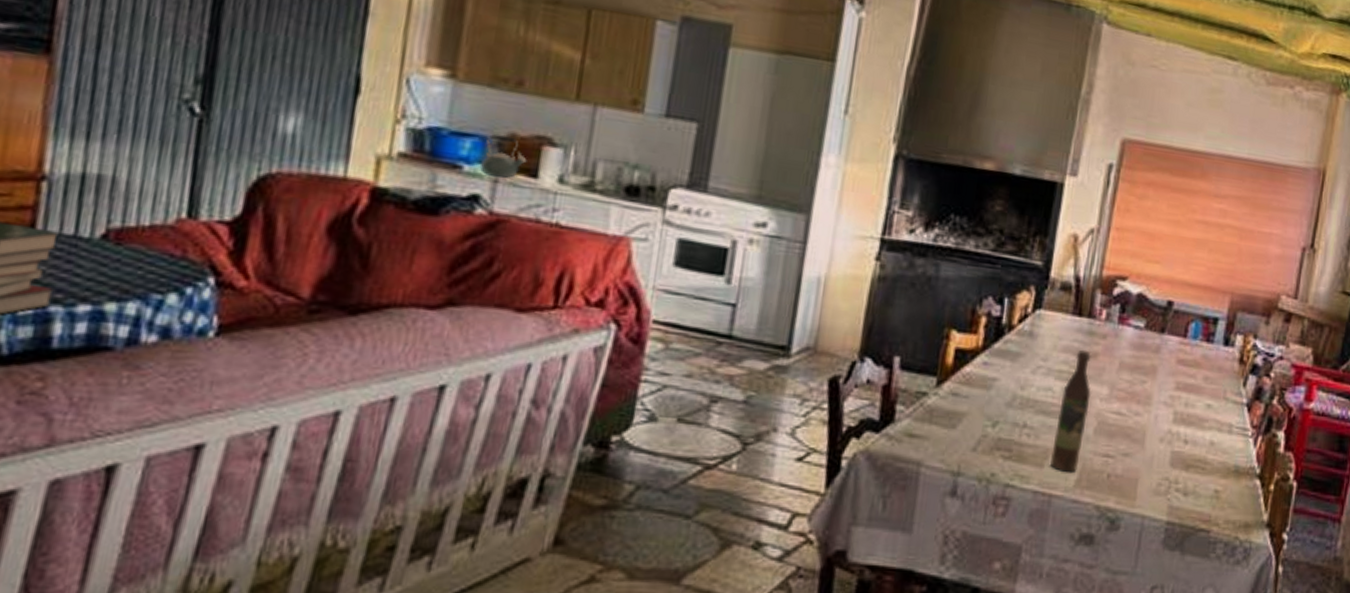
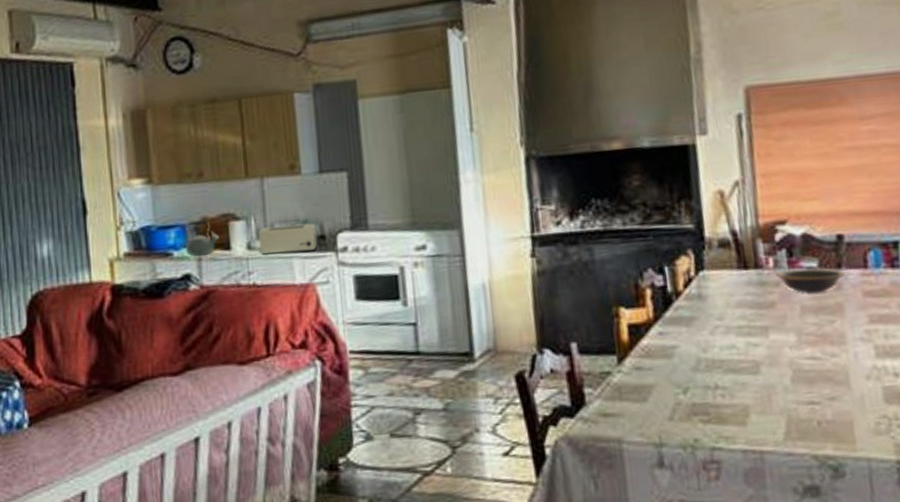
toaster: none [574,162,647,202] -> present [258,223,318,256]
wine bottle: present [1050,349,1091,472] -> none [747,301,783,426]
bowl: none [1105,324,1166,353] -> present [775,268,845,293]

